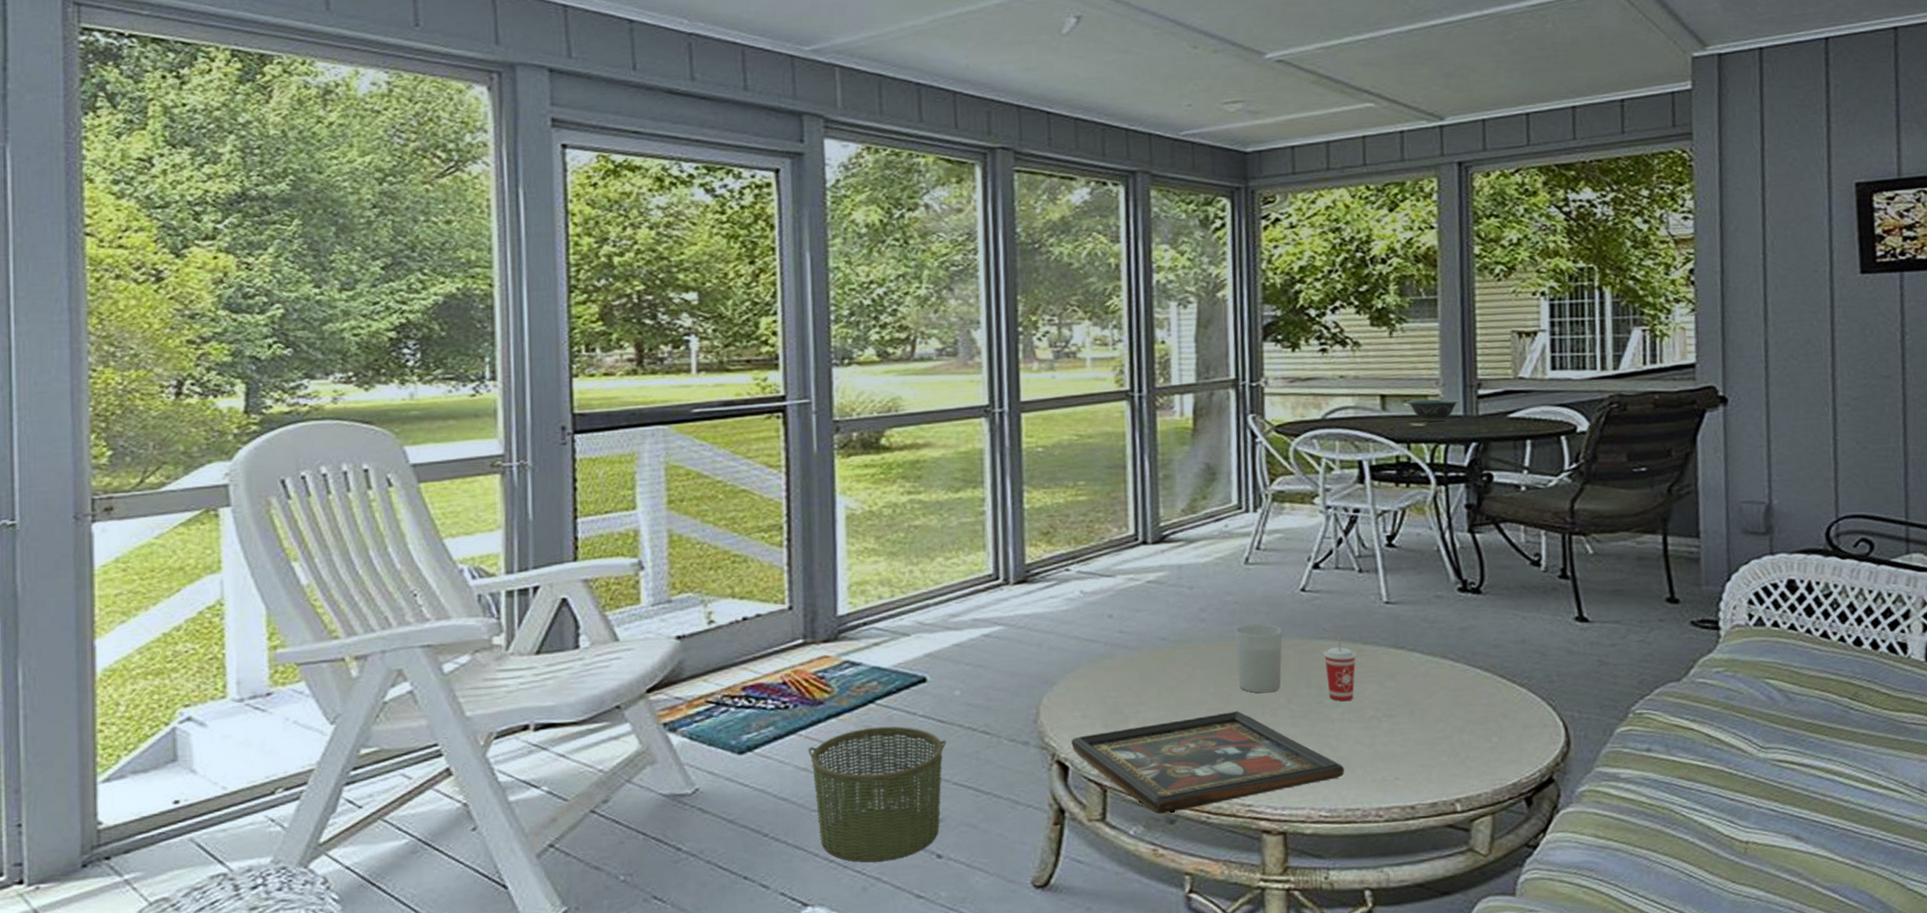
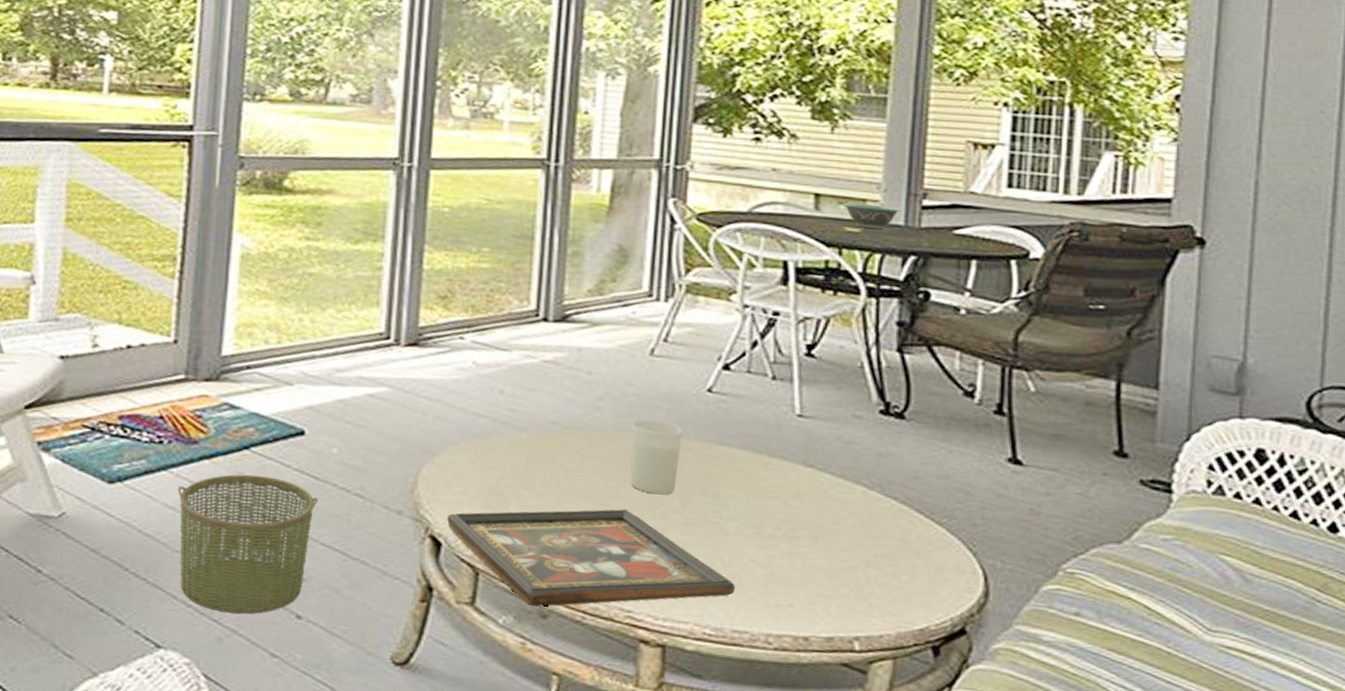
beverage cup: present [1322,627,1357,701] -> none [724,433,761,515]

